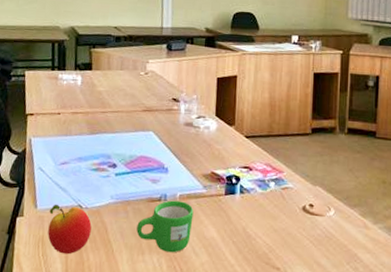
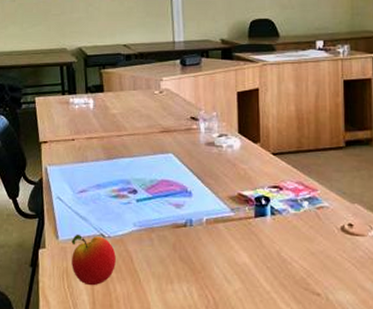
mug: present [136,200,194,253] -> none [163,225,222,281]

